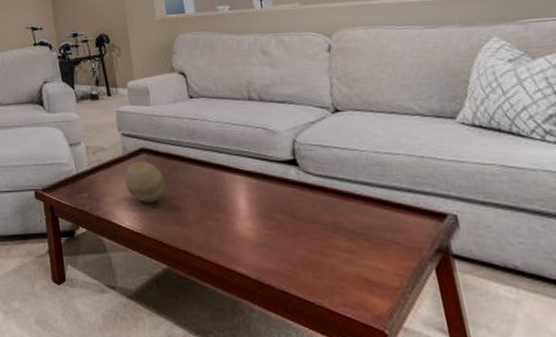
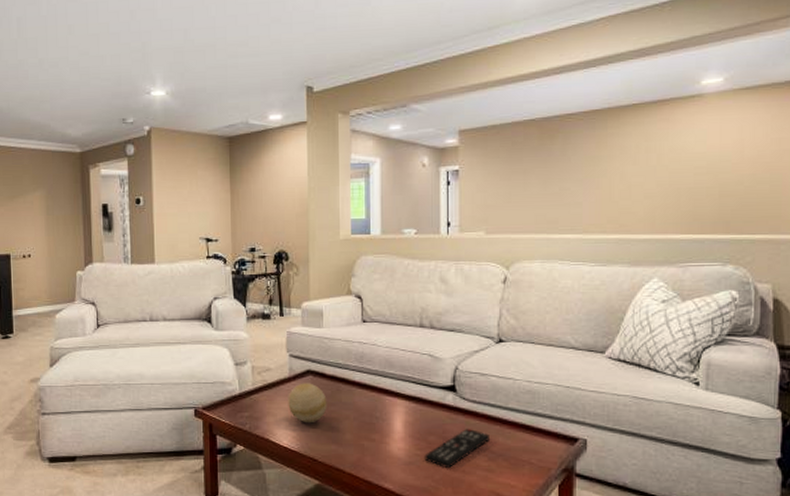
remote control: none [275,204,344,250] -> present [424,428,489,469]

